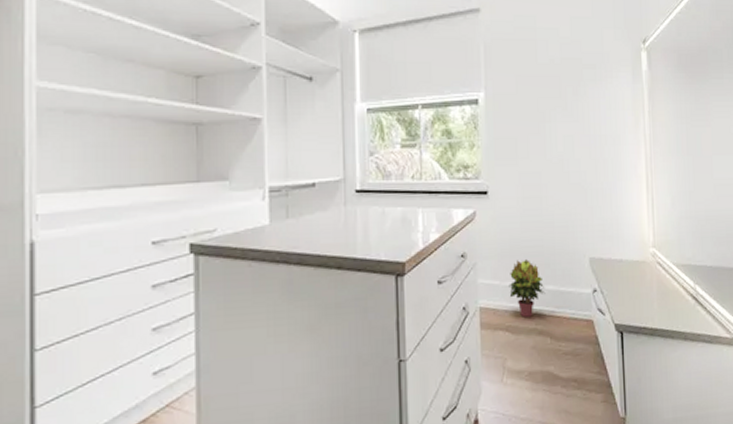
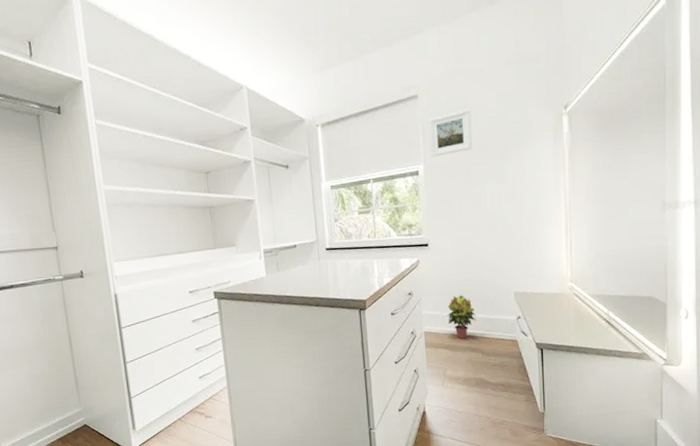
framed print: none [492,31,542,84] -> present [429,109,473,157]

